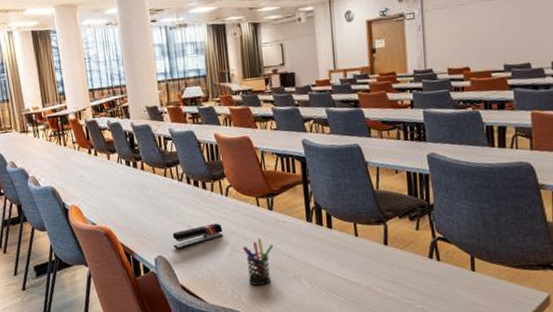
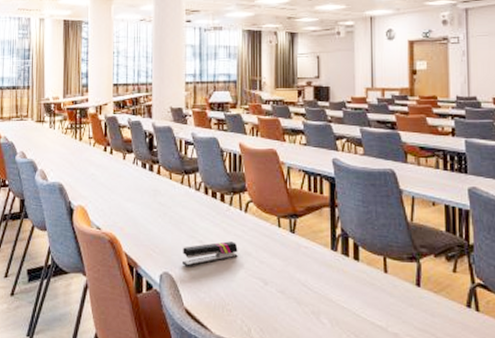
pen holder: present [243,238,273,285] -> none [258,264,292,318]

